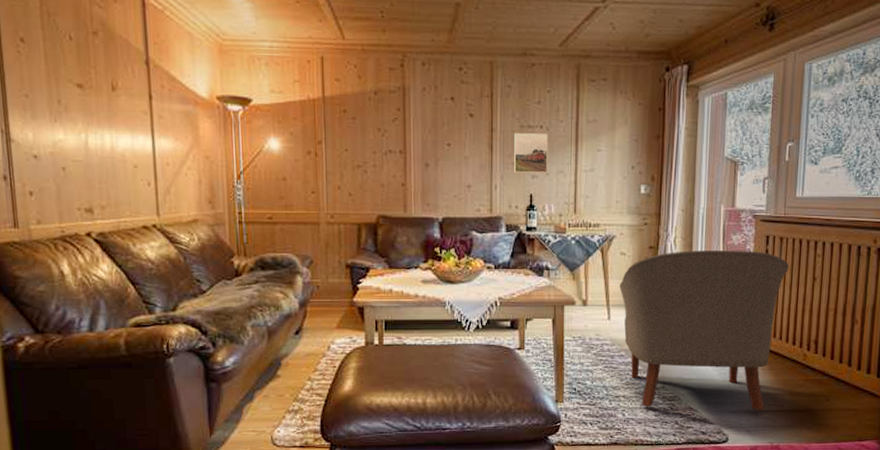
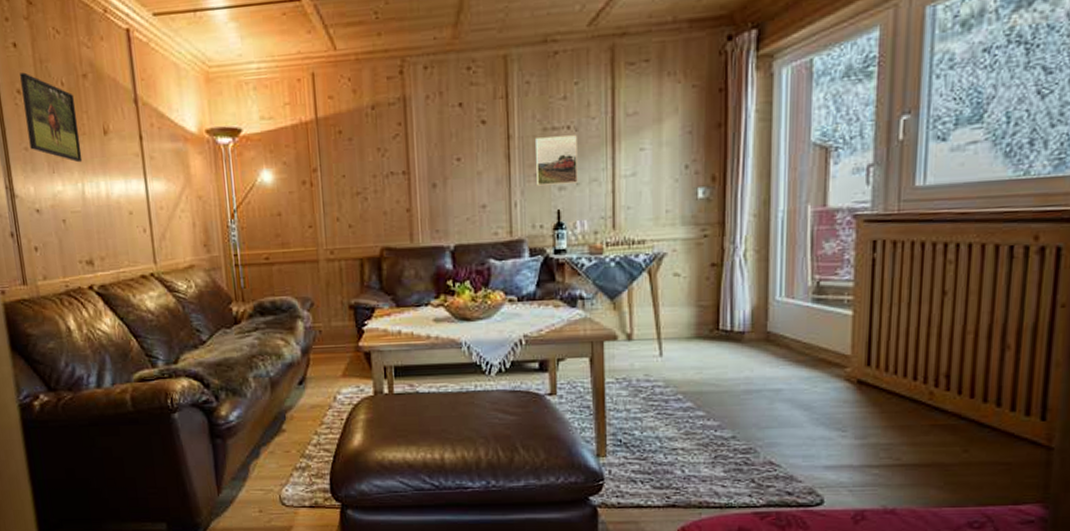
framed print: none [25,22,88,114] -> present [20,72,83,163]
chair: present [619,250,790,411] -> none [673,261,907,466]

